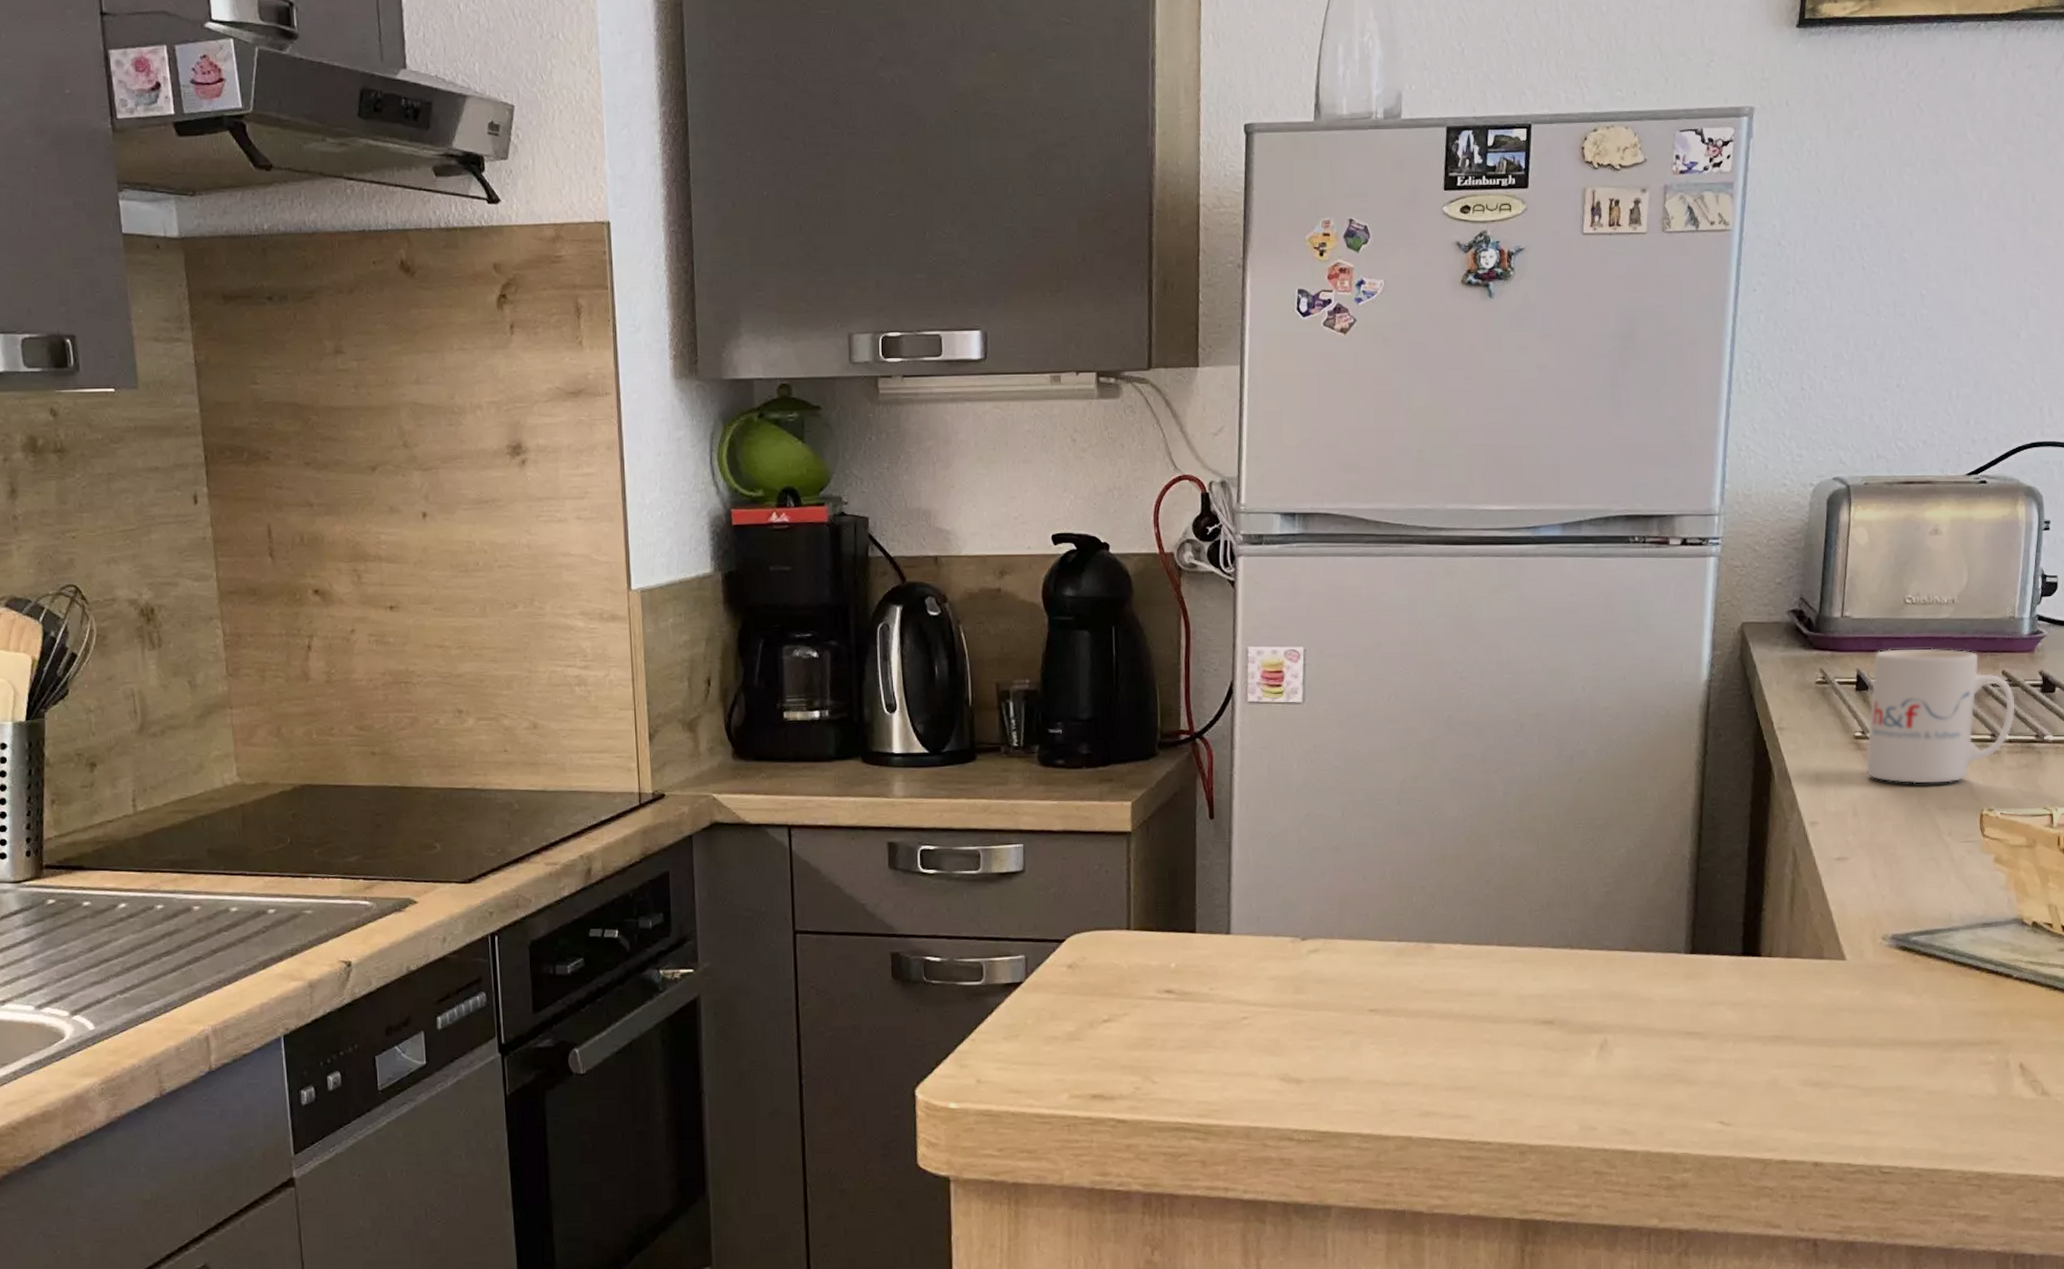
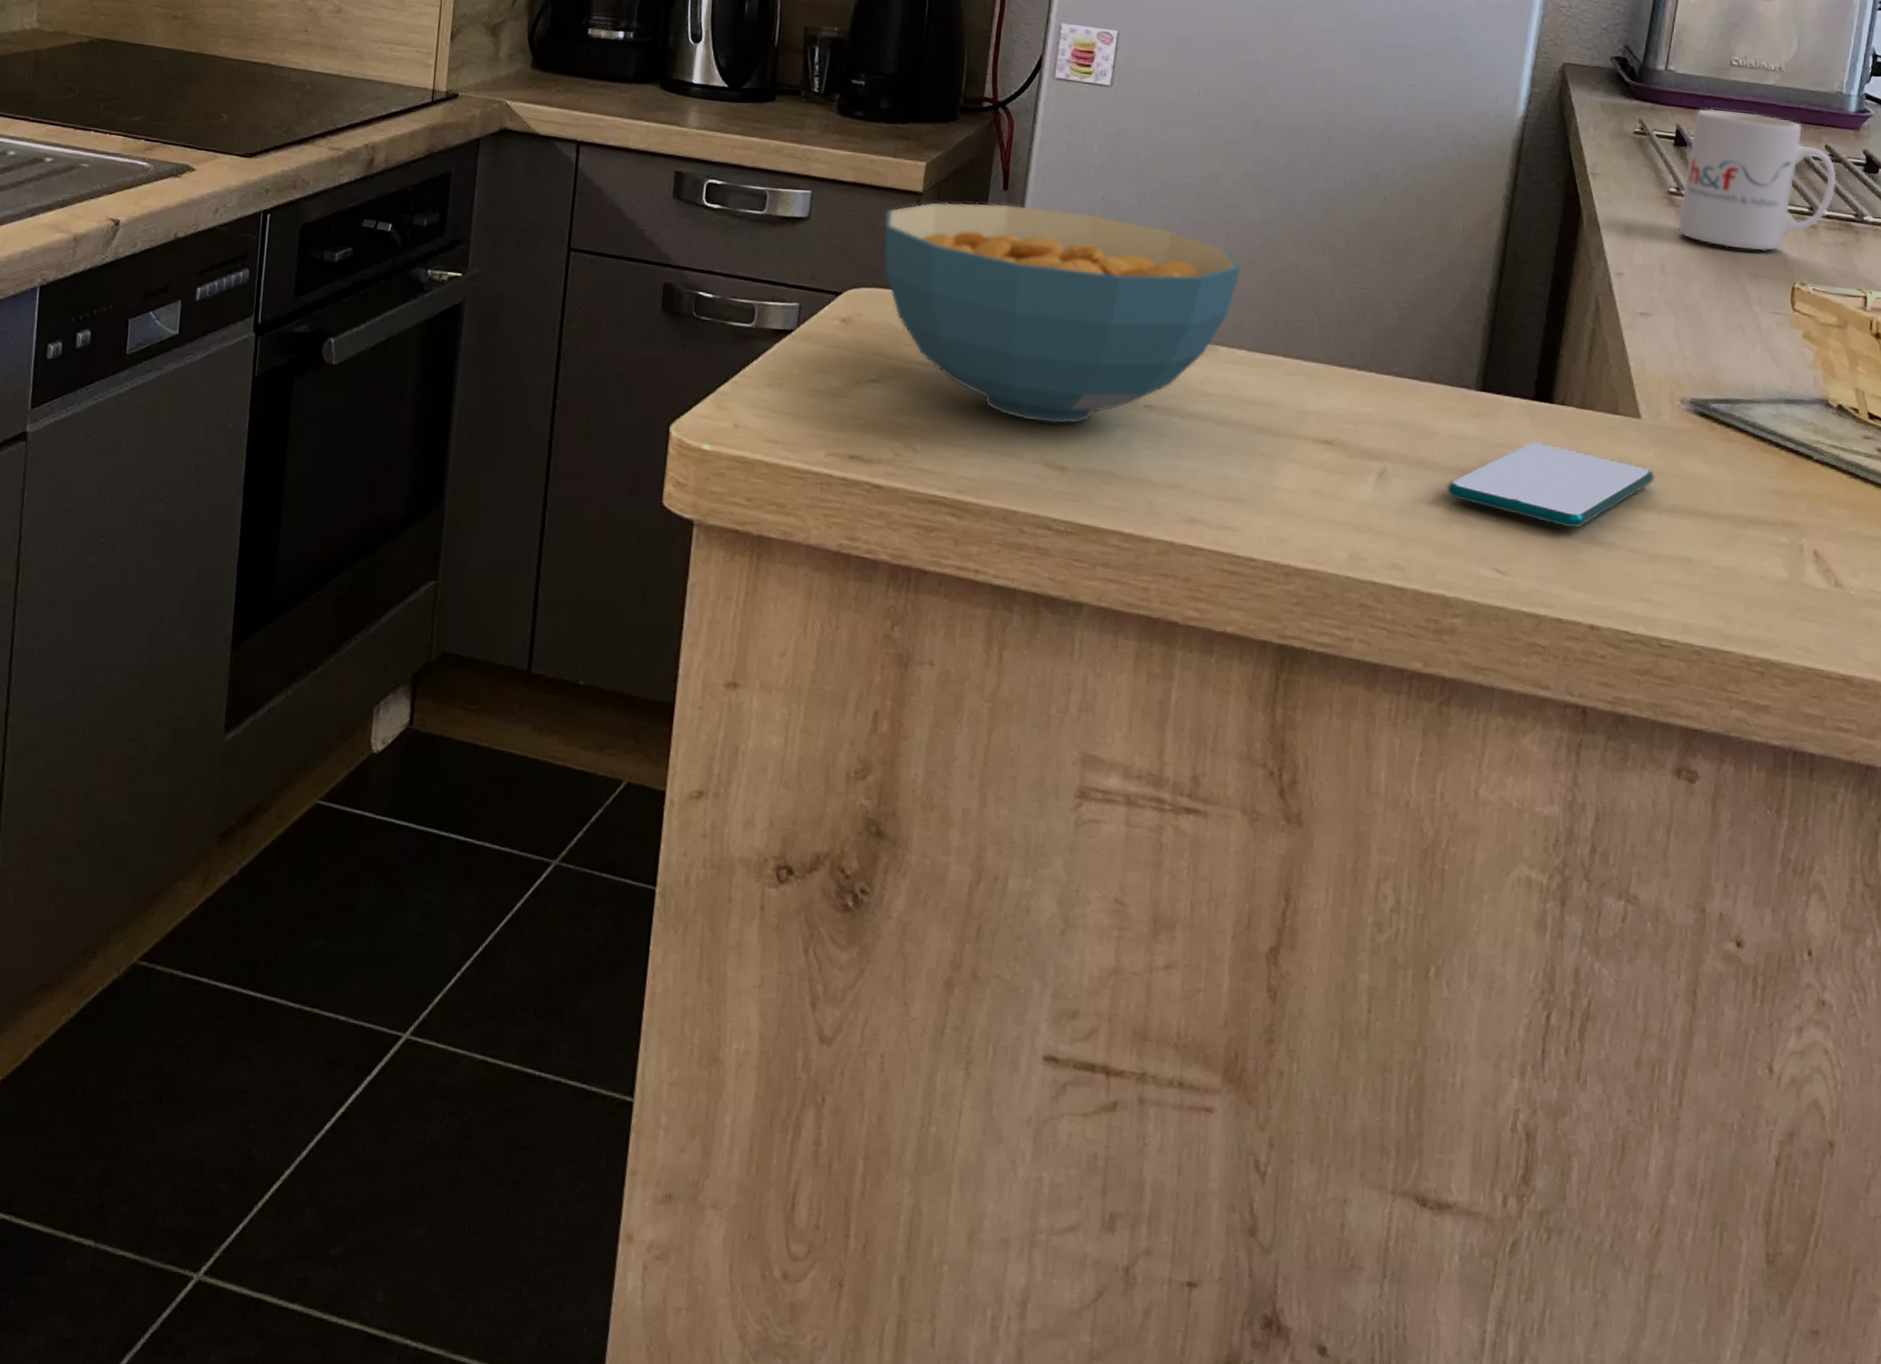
cereal bowl: none [1098,831,1449,1039] -> present [884,202,1242,424]
smartphone: none [1666,995,1864,1074] -> present [1446,441,1655,529]

